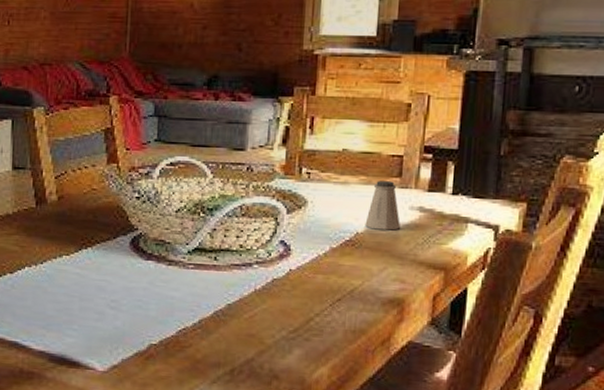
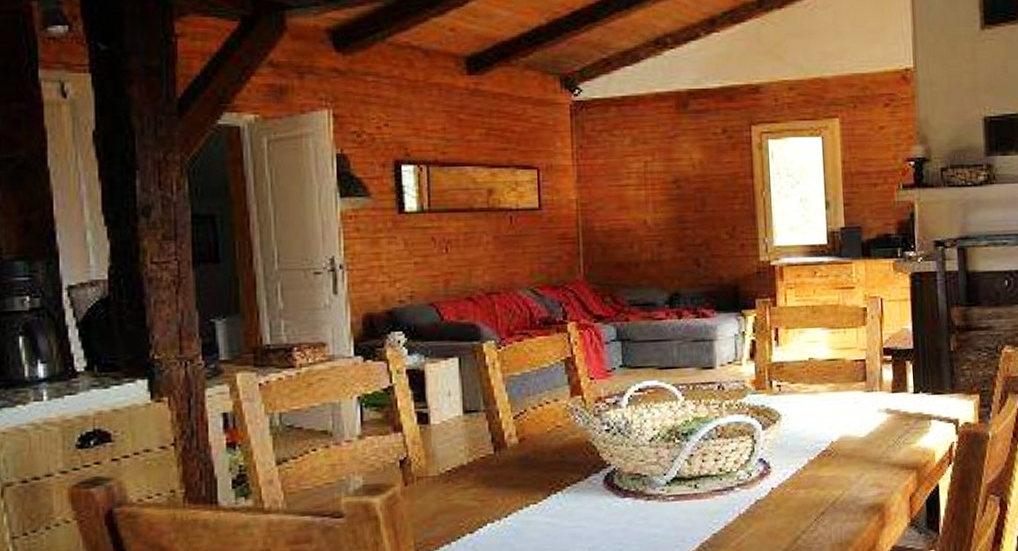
saltshaker: present [365,181,400,230] -> none [838,386,871,436]

